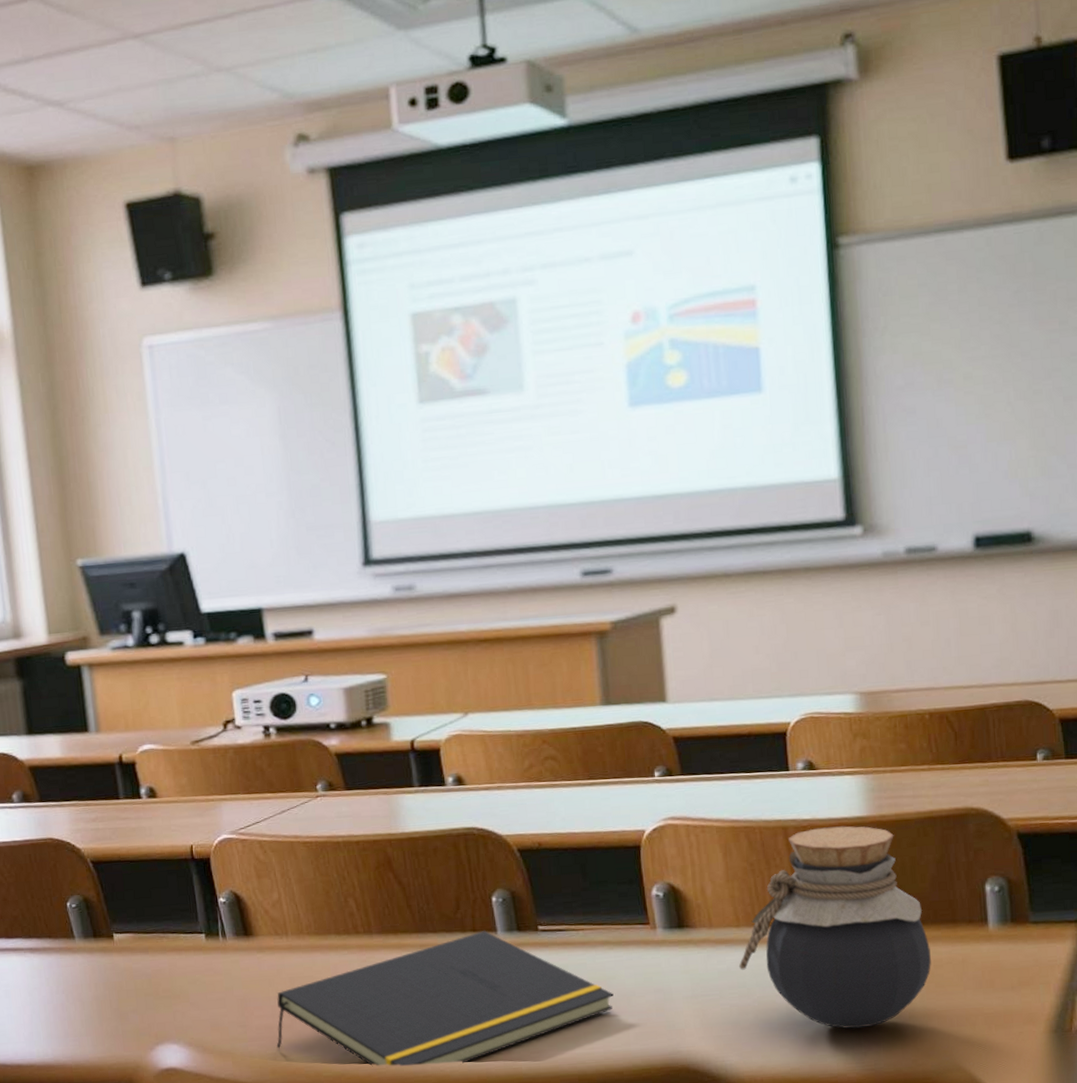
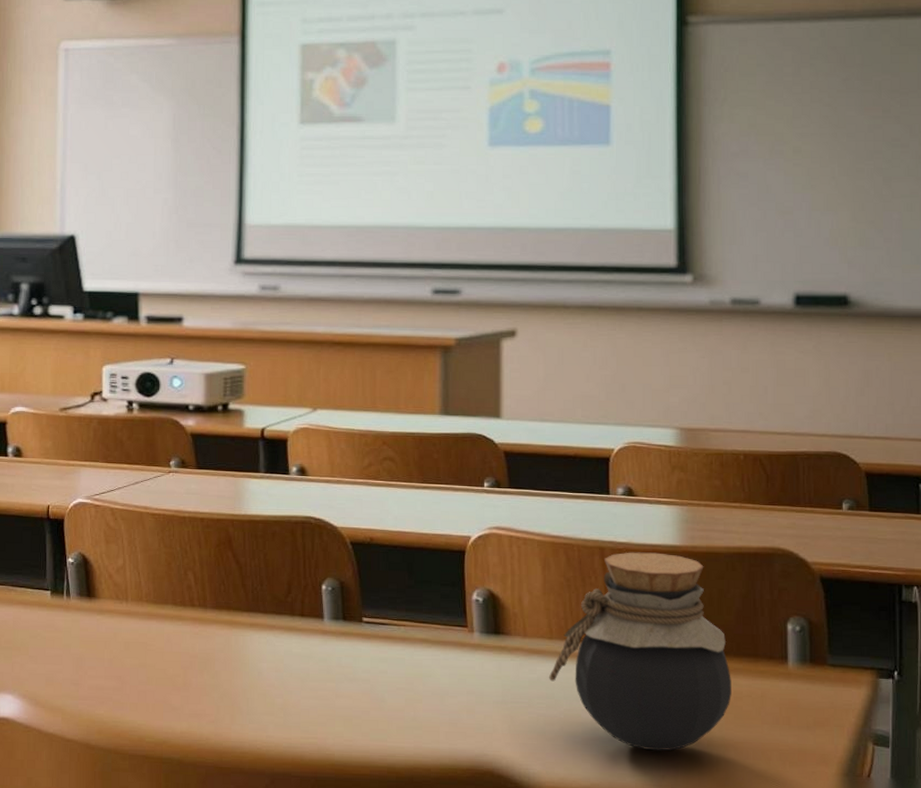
notepad: present [276,931,614,1067] -> none [105,616,428,744]

